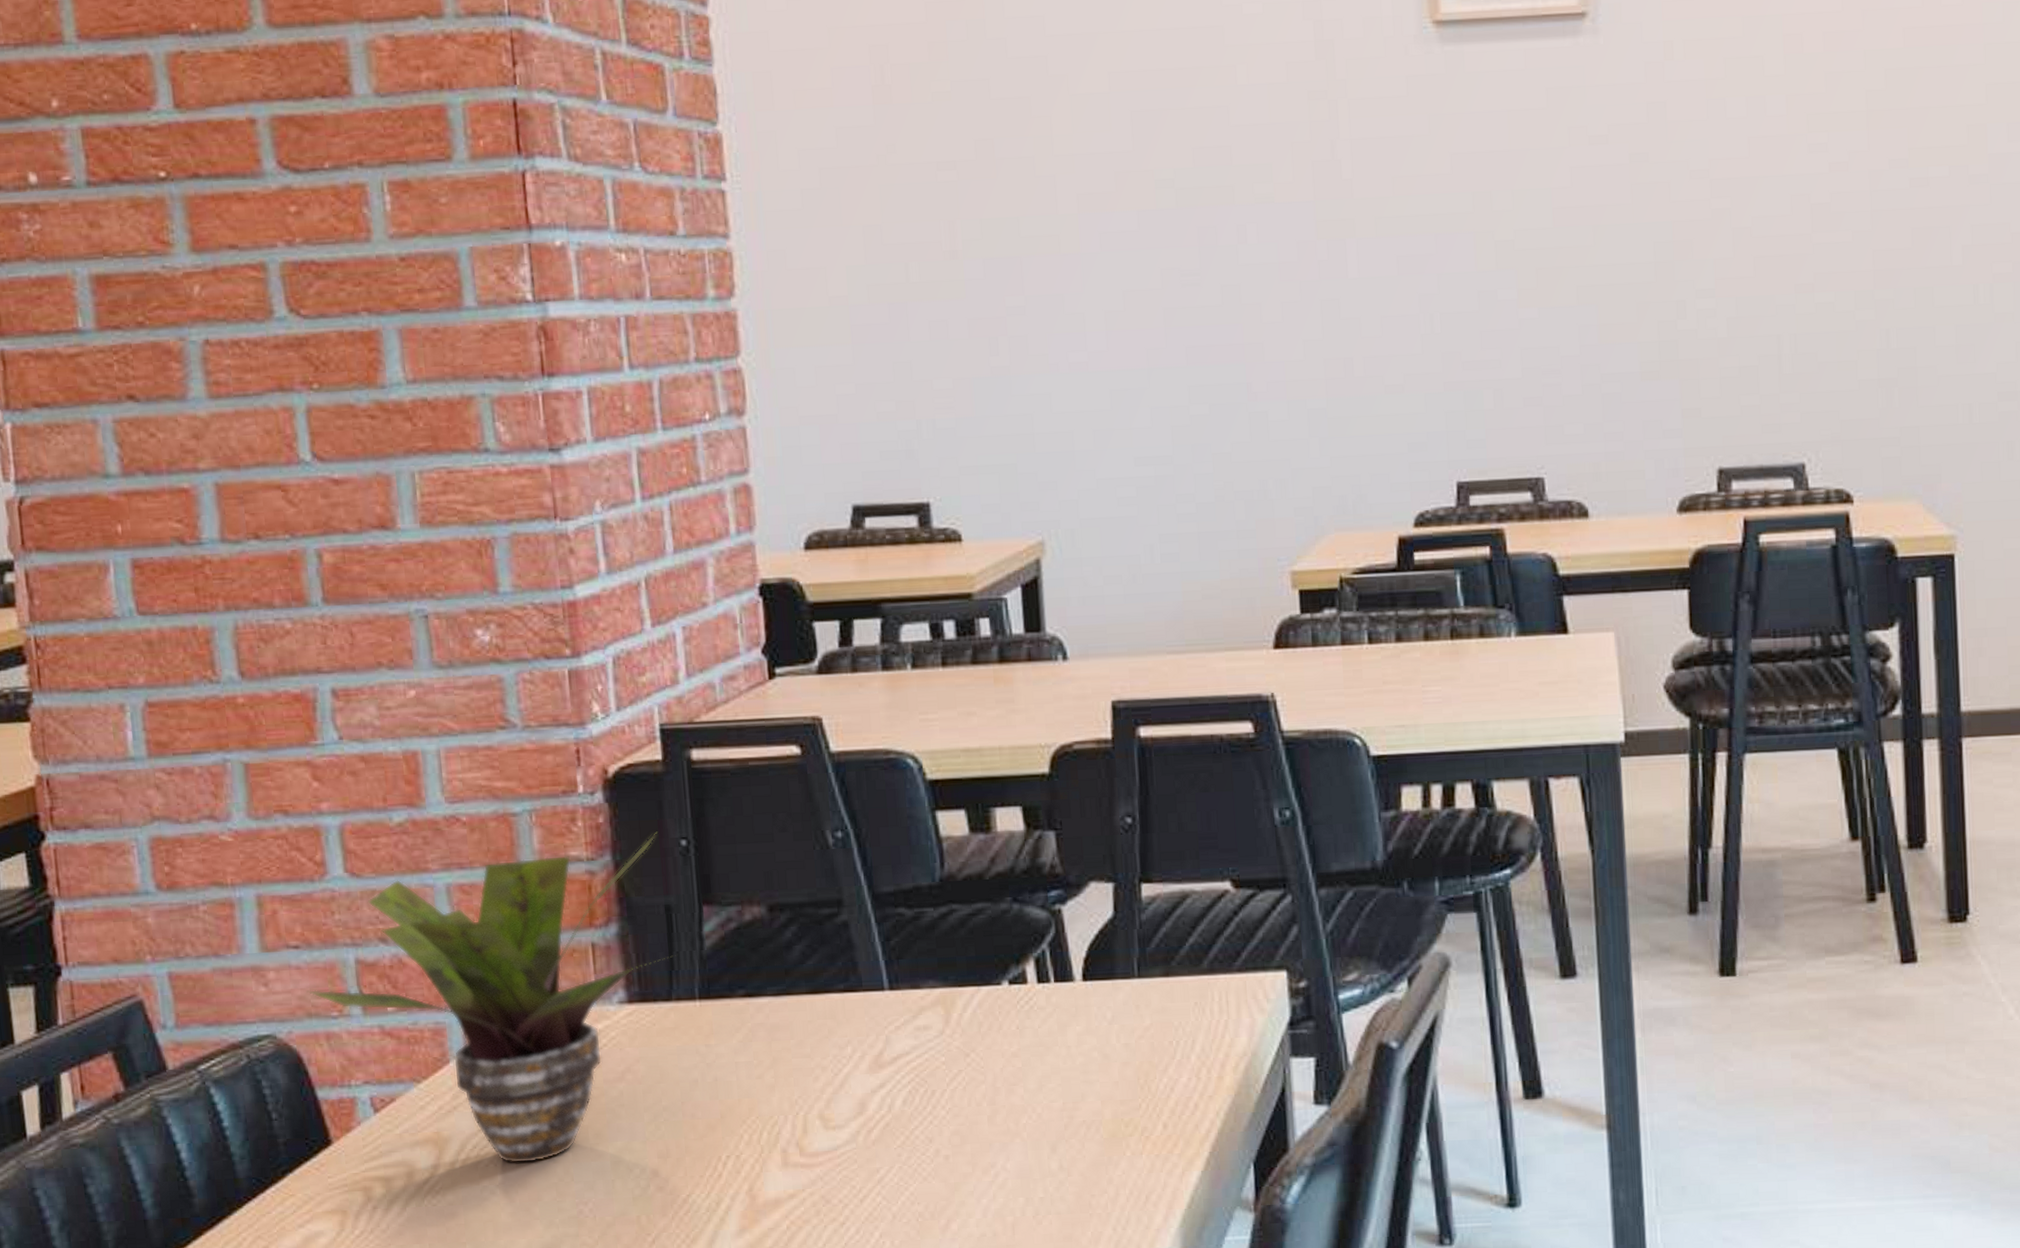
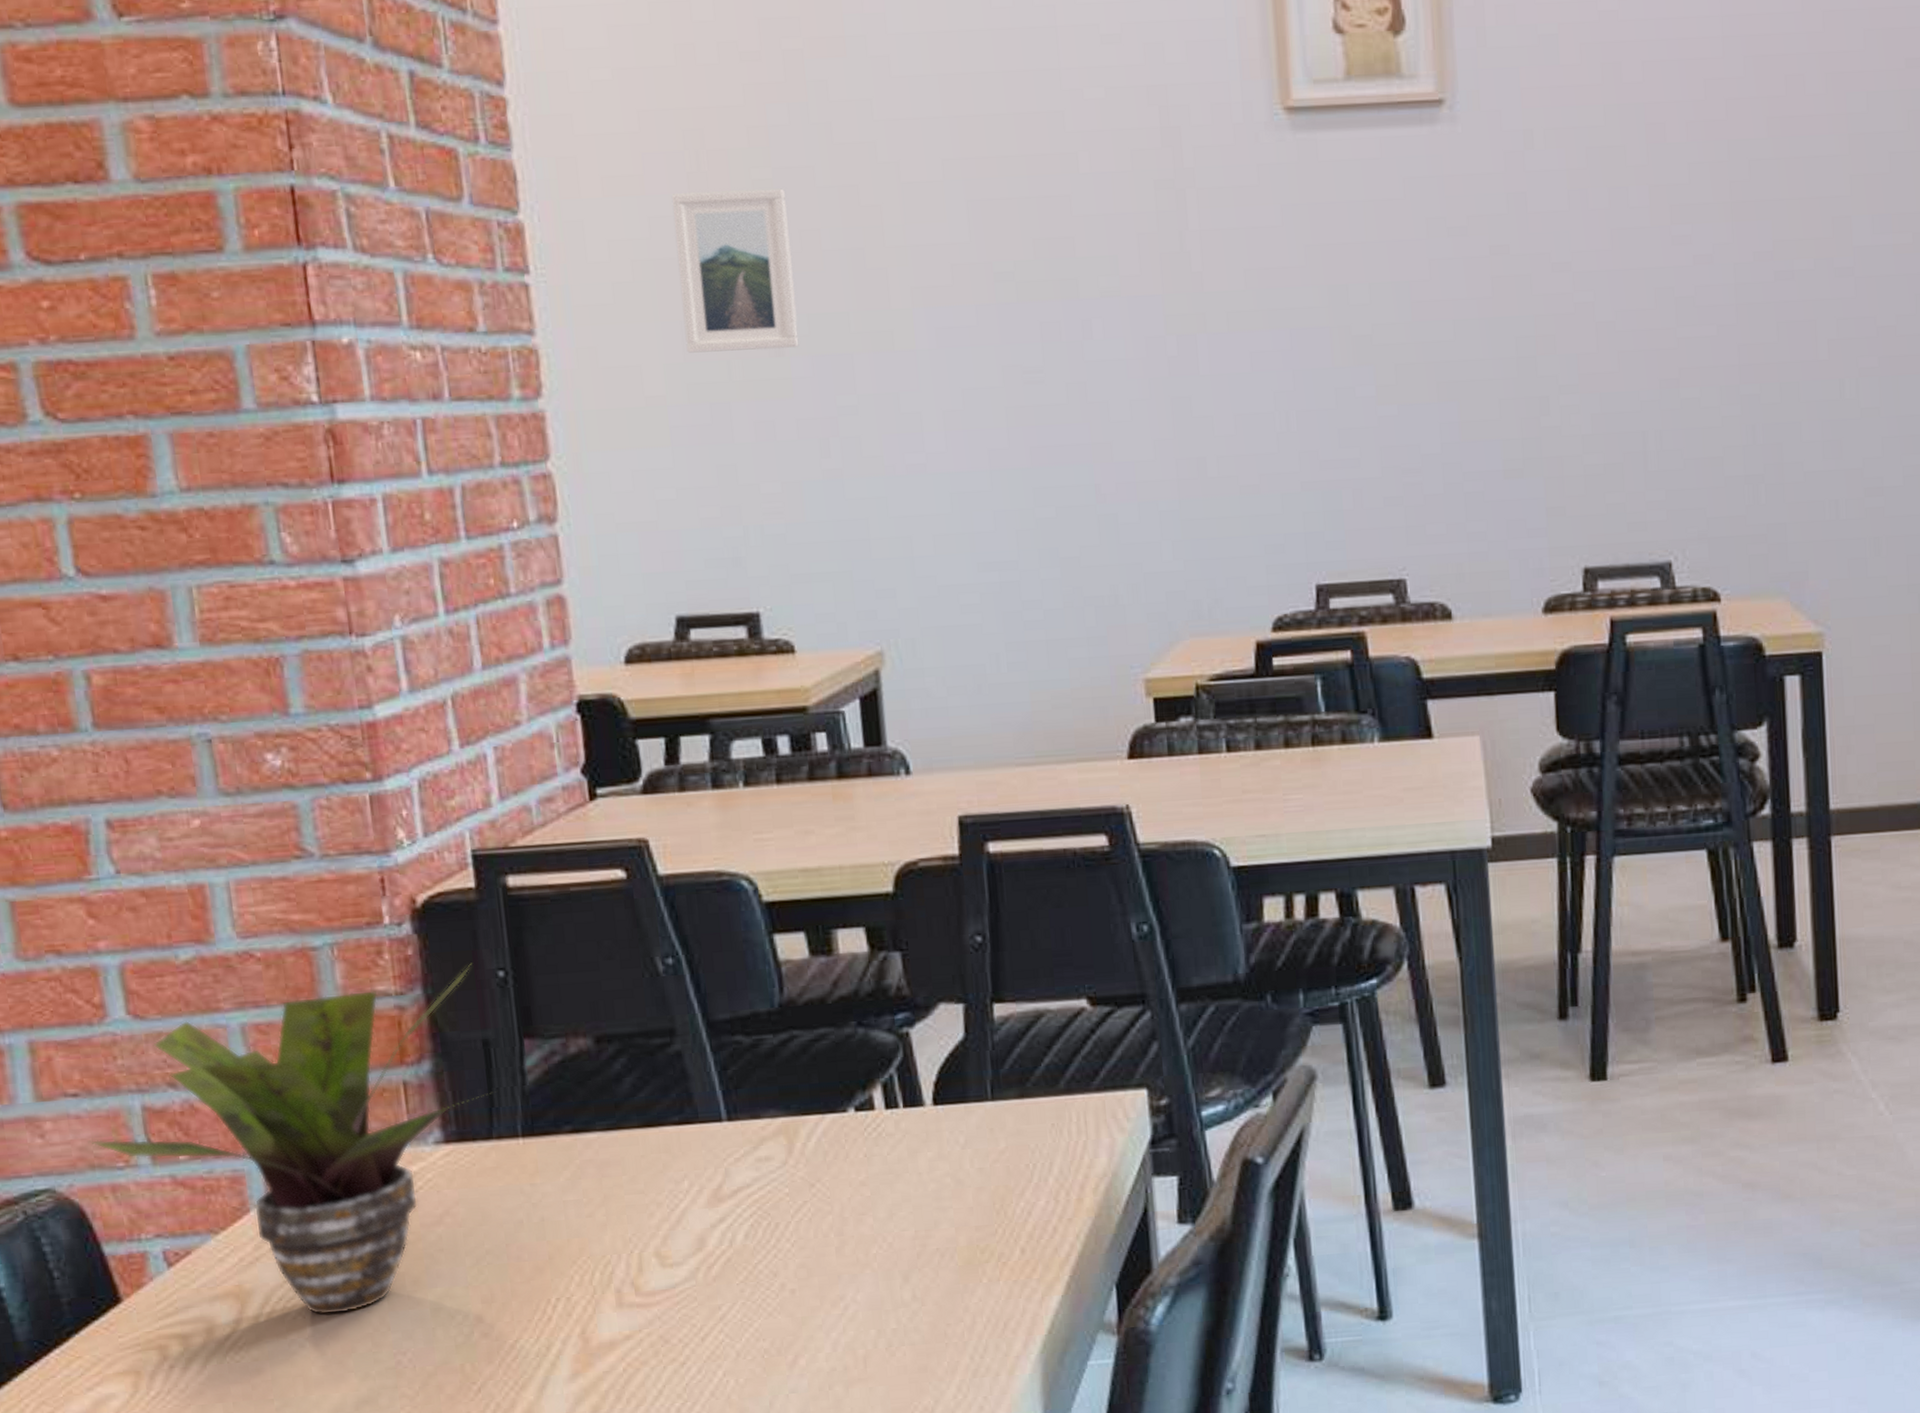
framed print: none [857,100,972,256] -> present [671,188,799,353]

